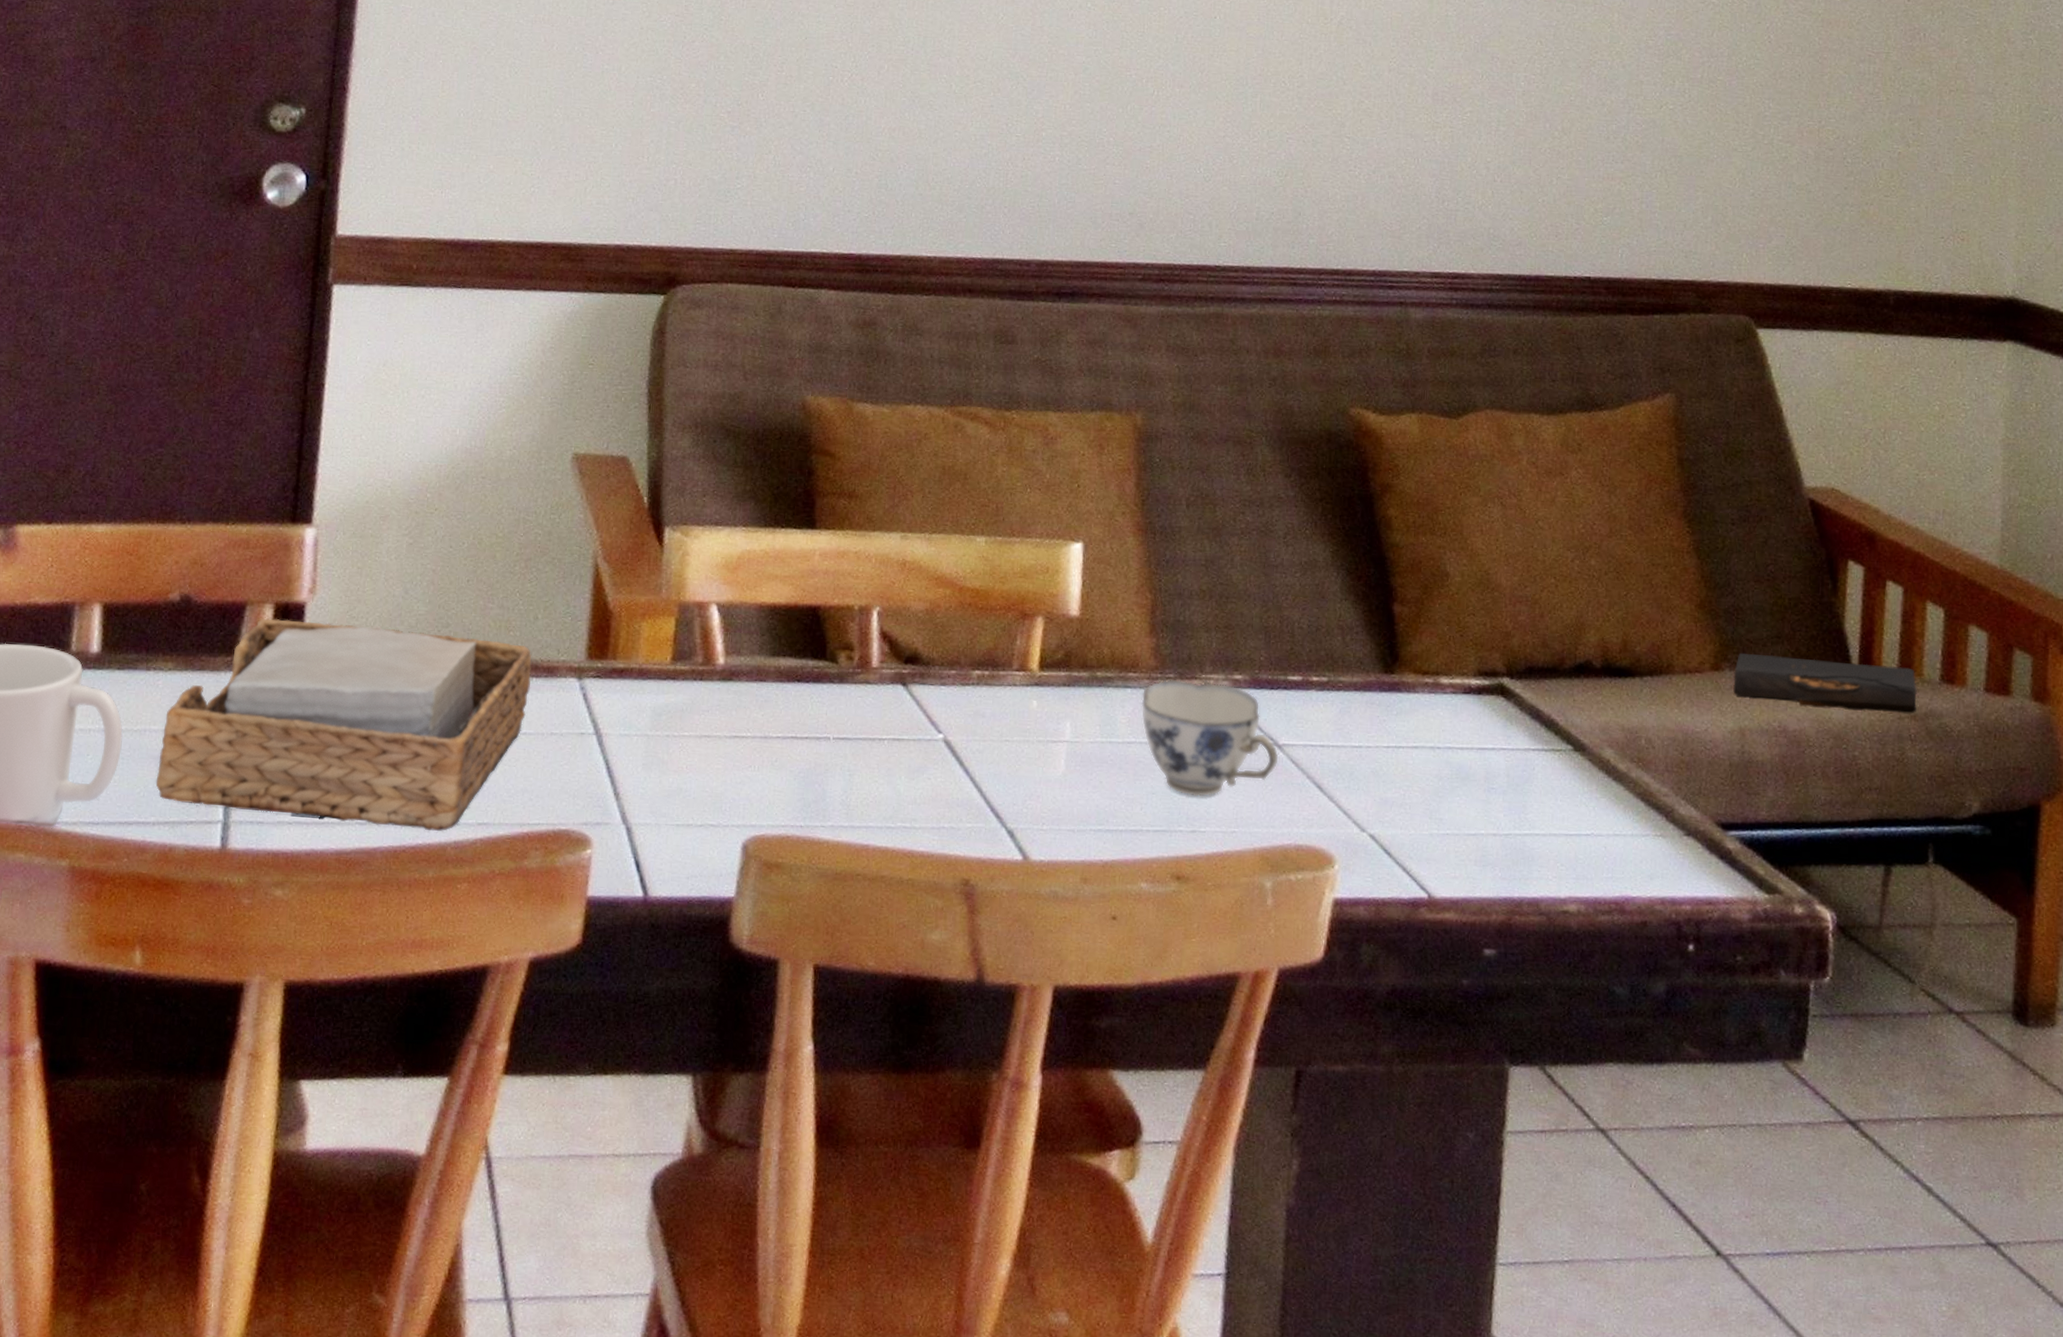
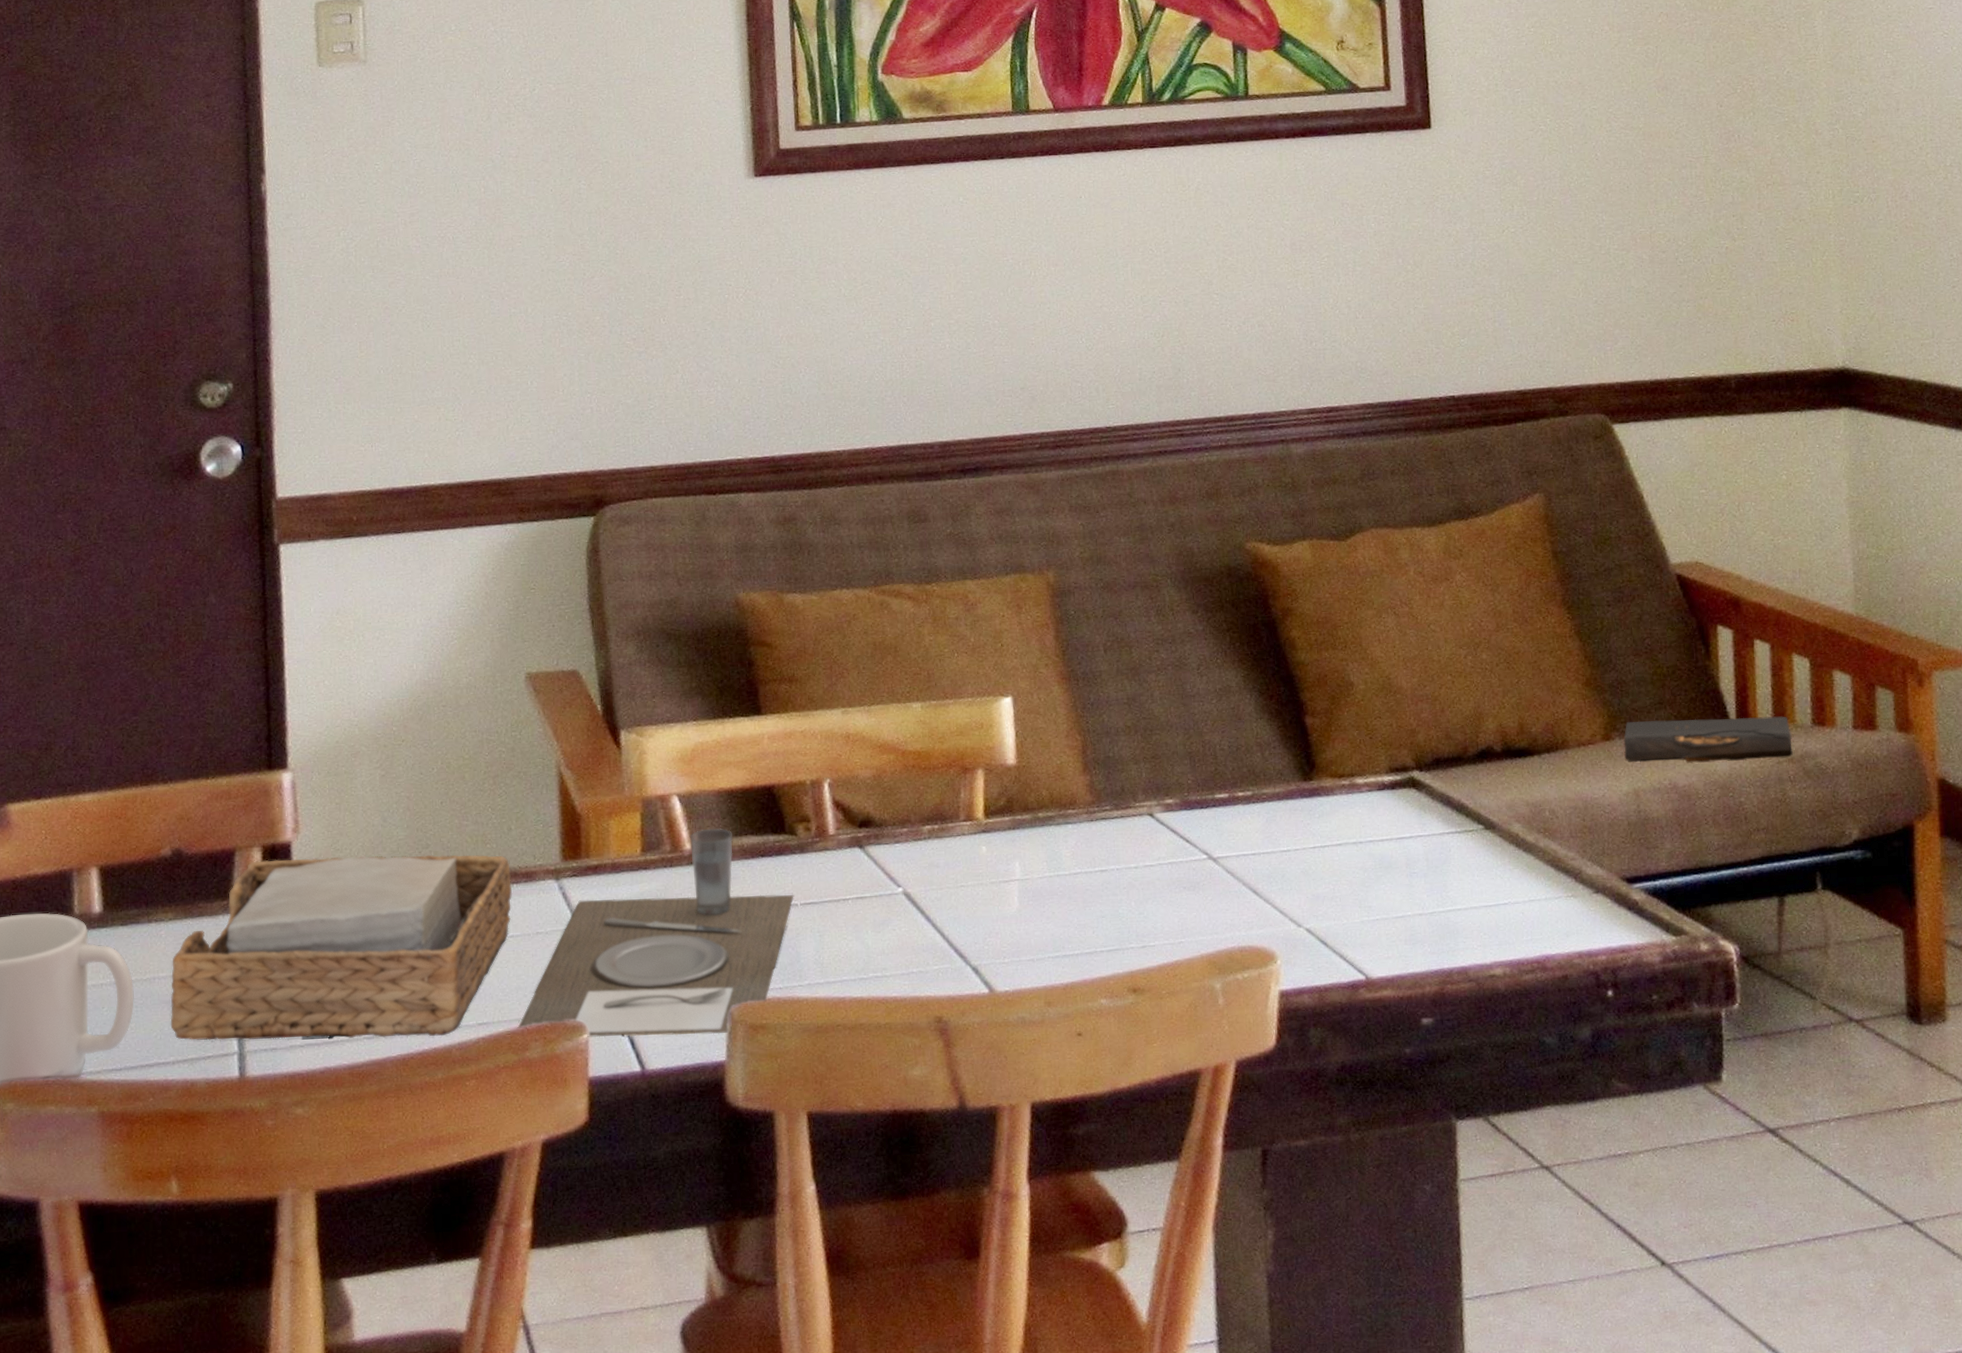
place setting: none [517,644,828,868] -> present [516,828,794,1038]
teacup: present [1141,678,1279,797] -> none [1082,807,1215,915]

